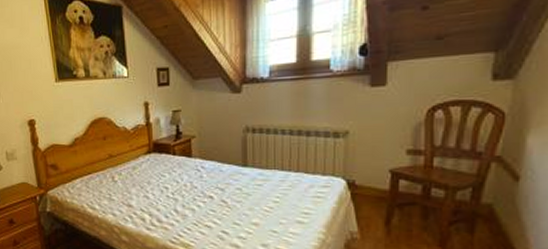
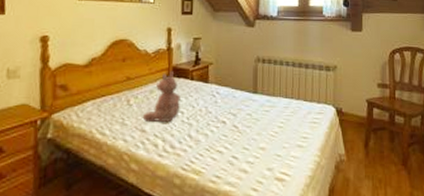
stuffed animal: none [127,146,164,197] -> present [142,70,181,122]

